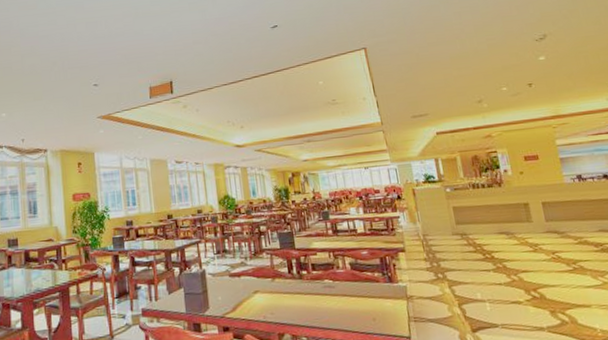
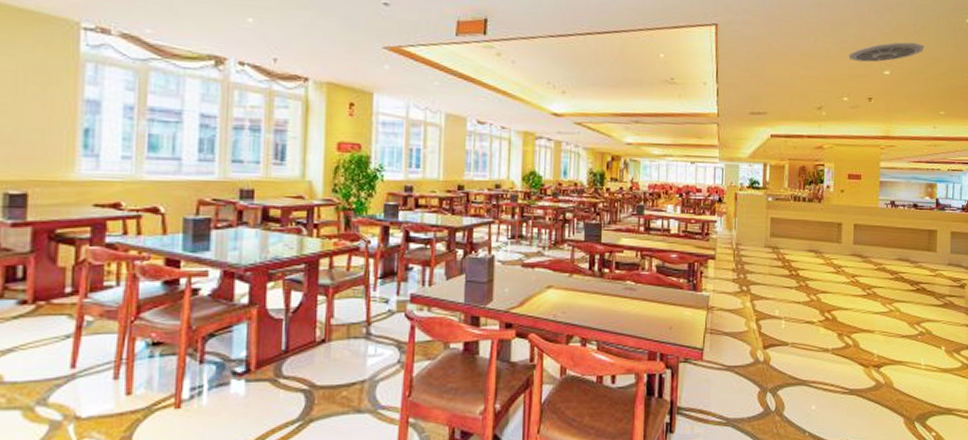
ceiling vent: none [498,26,576,54] -> present [848,42,924,63]

